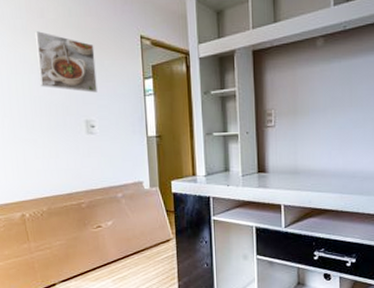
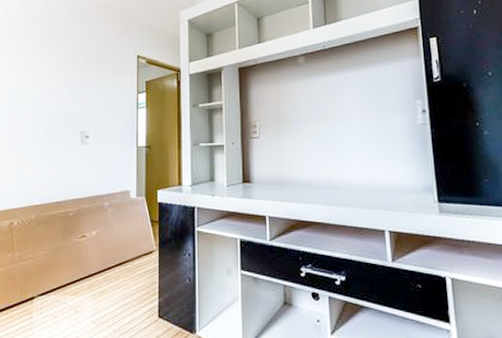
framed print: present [34,31,97,93] -> none [43,52,95,106]

